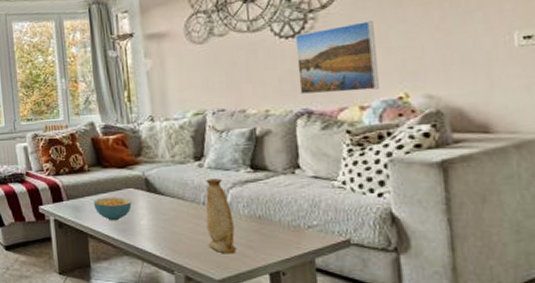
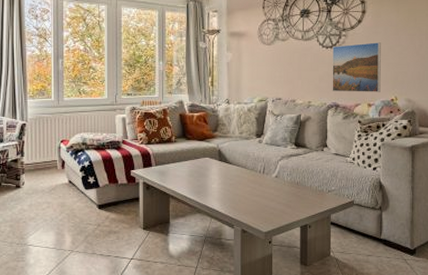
cereal bowl: present [93,197,132,221] -> none [176,164,206,184]
vase: present [205,178,237,254] -> none [260,152,280,212]

